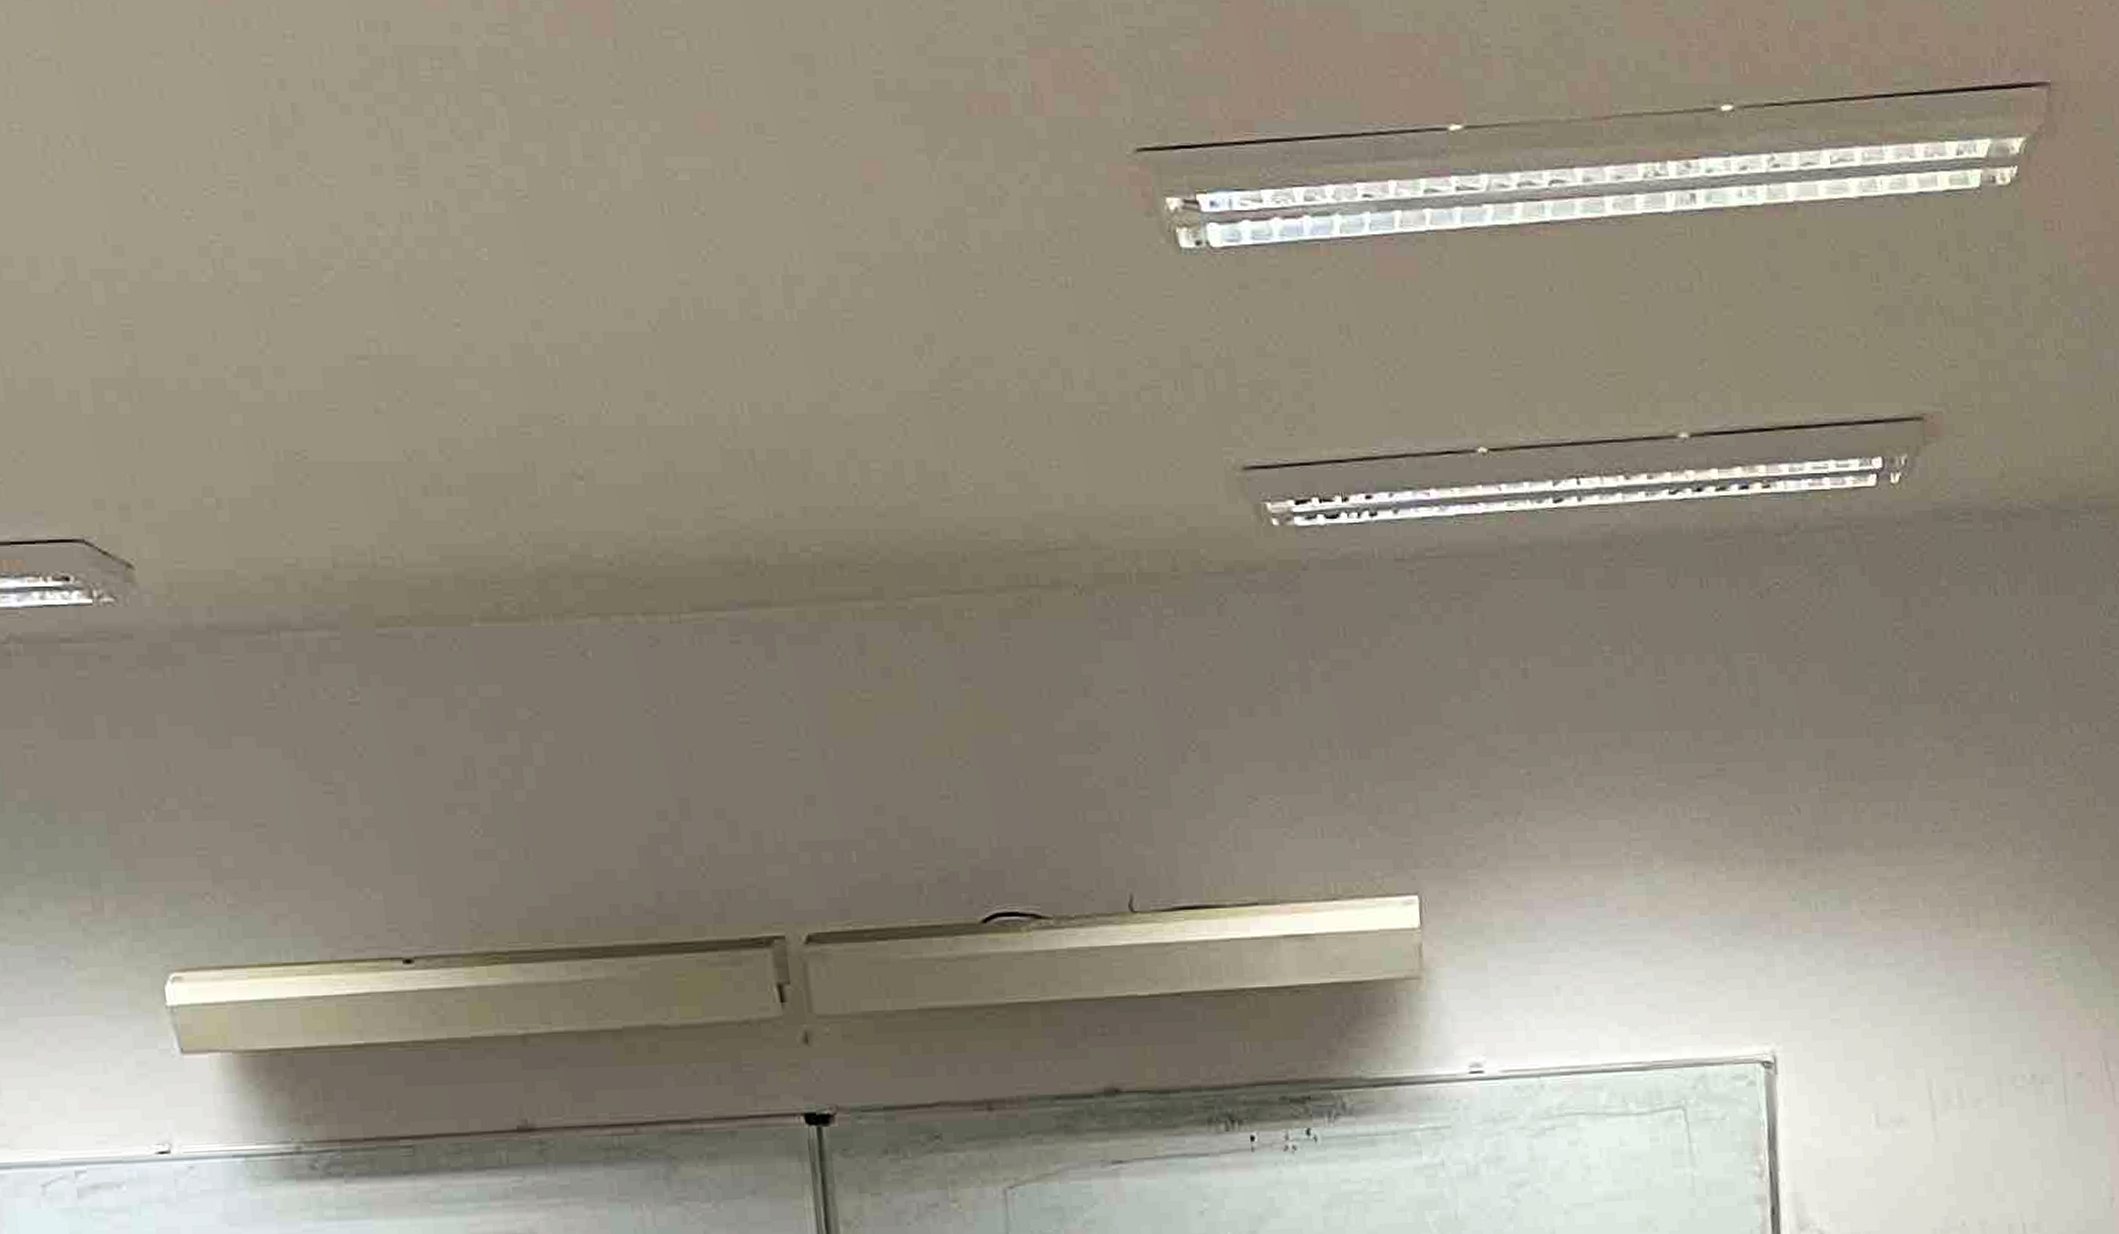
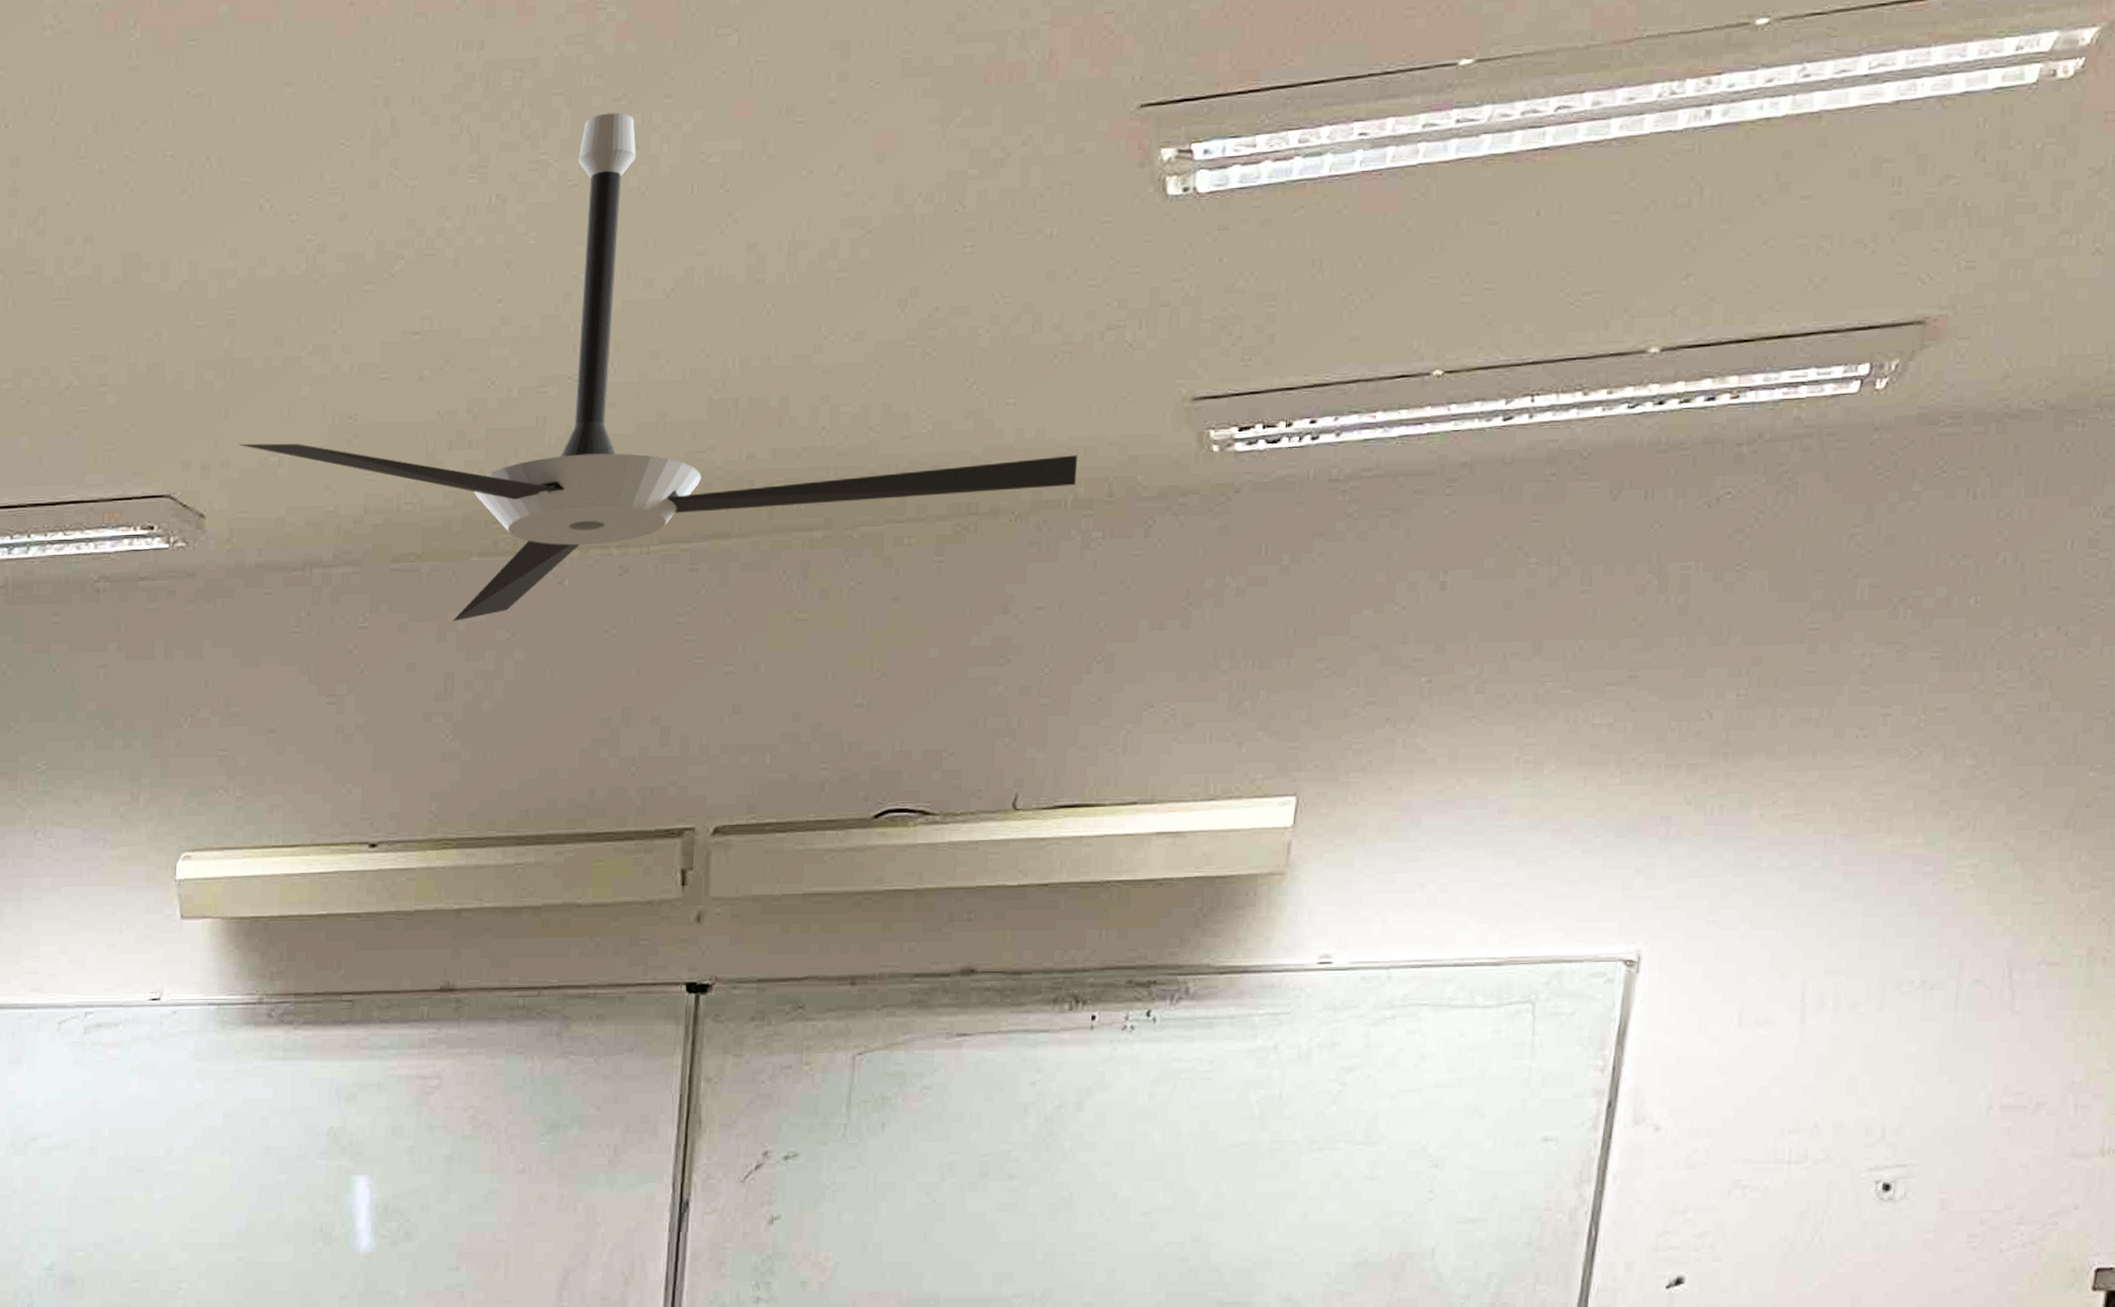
ceiling fan: none [162,116,1137,697] -> present [239,112,1077,621]

